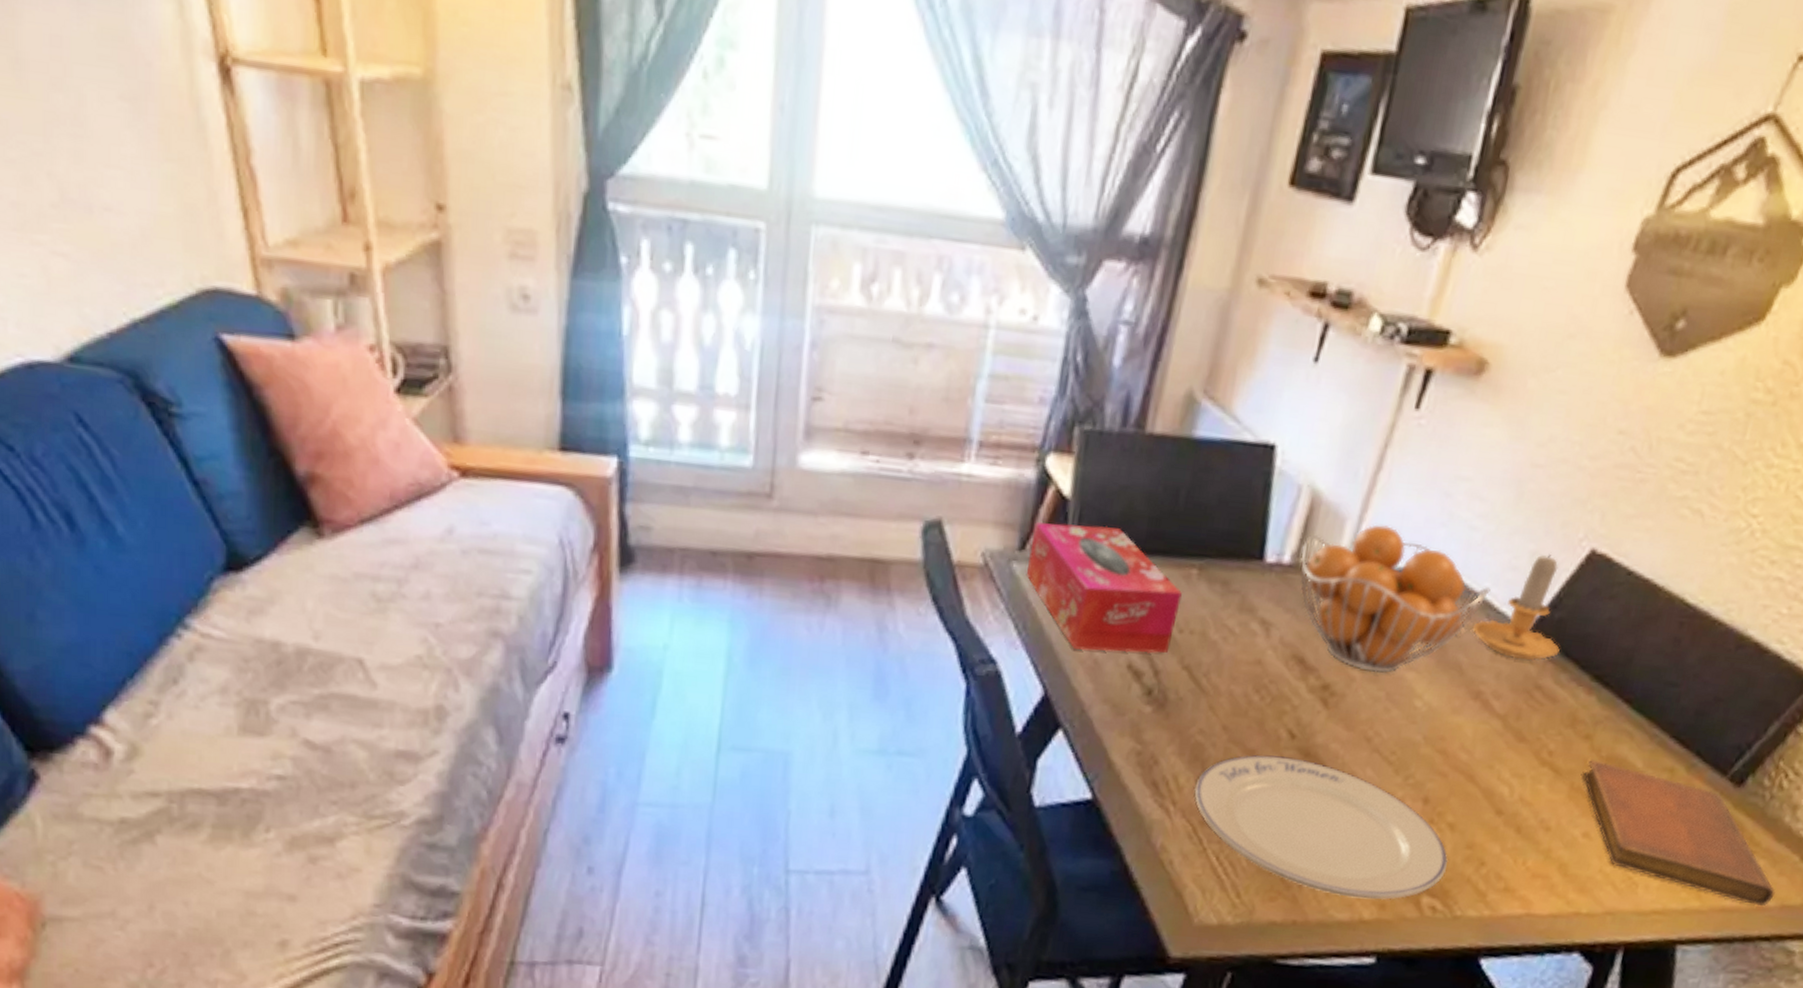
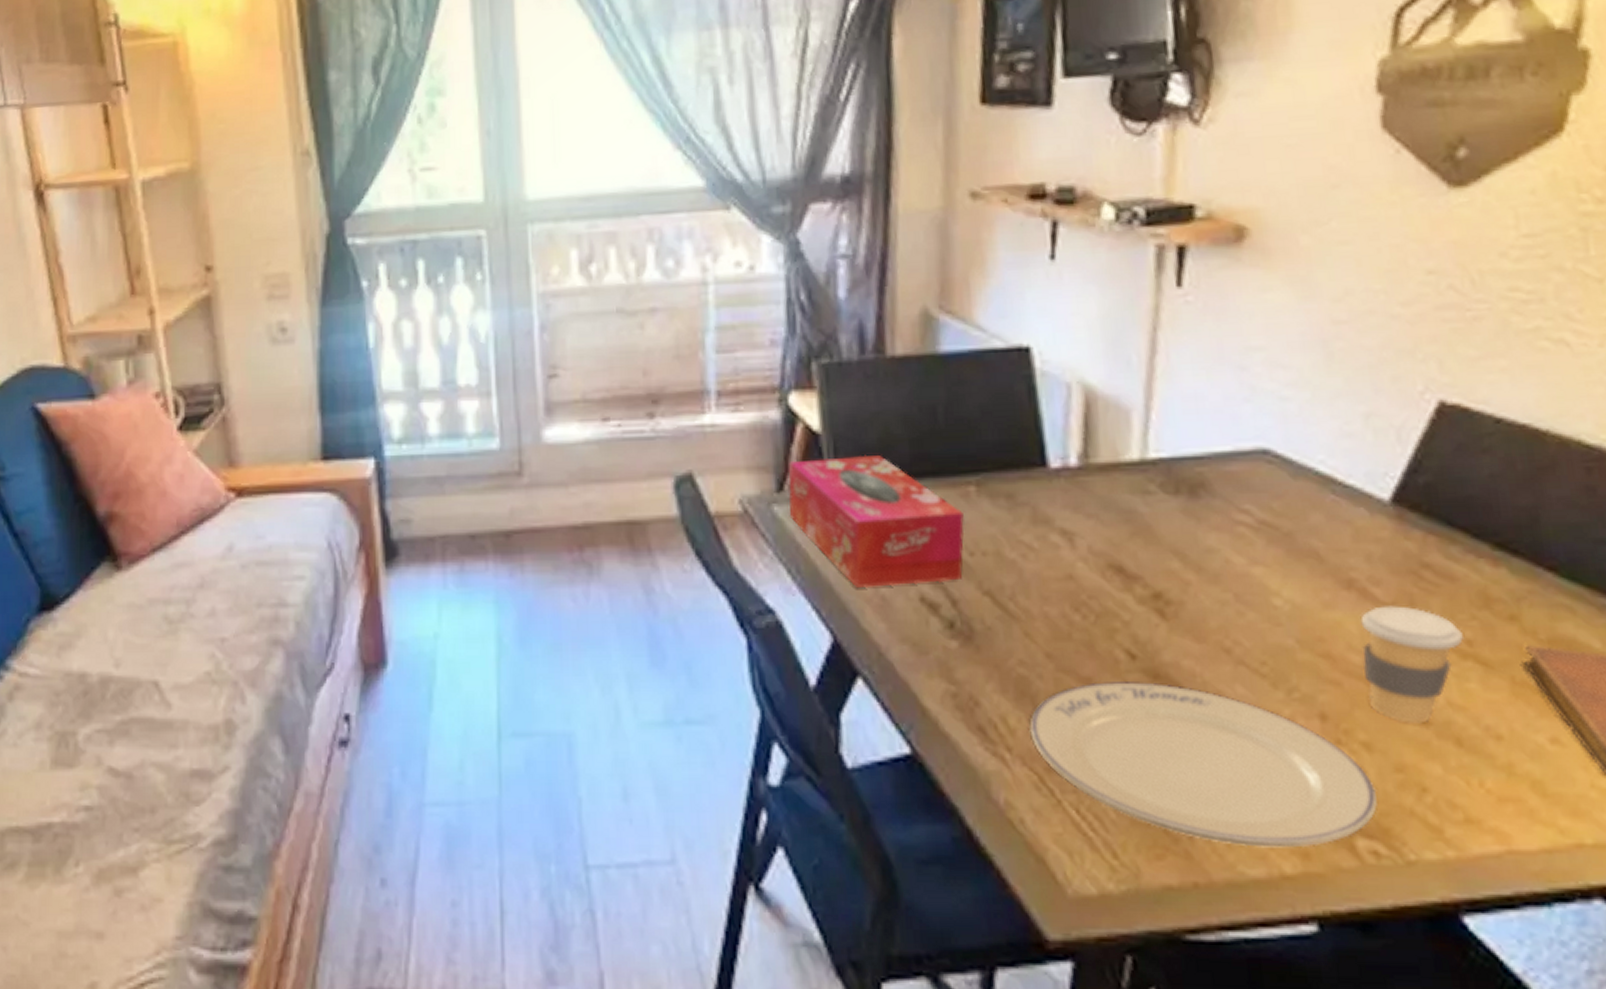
fruit basket: present [1300,524,1491,673] -> none [1088,410,1328,573]
coffee cup: none [1463,716,1548,813] -> present [1360,606,1463,724]
candle: present [1472,553,1560,661] -> none [1317,413,1439,537]

